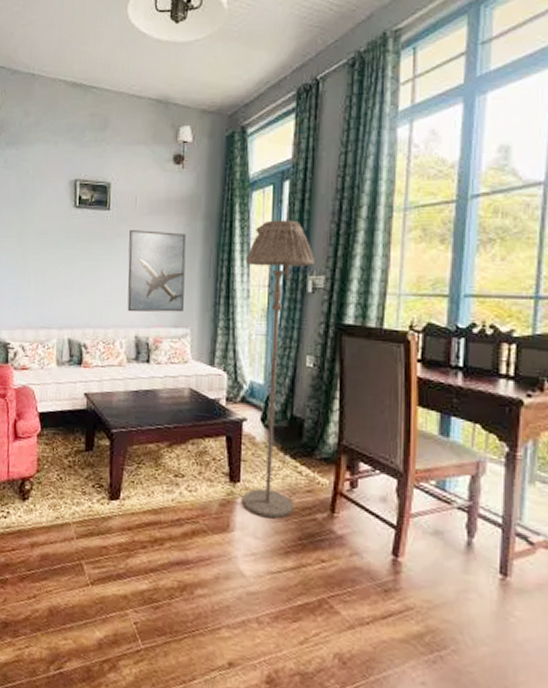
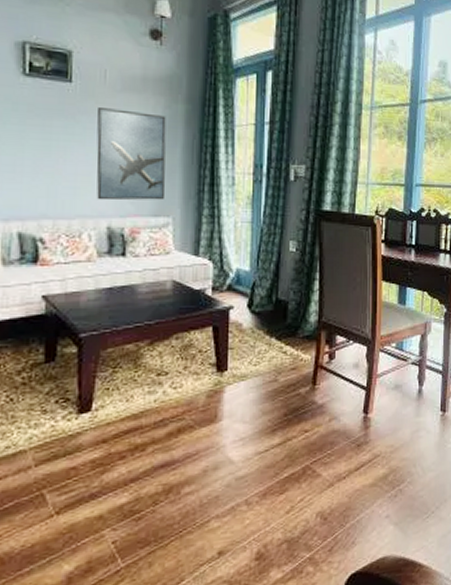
floor lamp: present [243,220,314,519] -> none [230,108,296,401]

